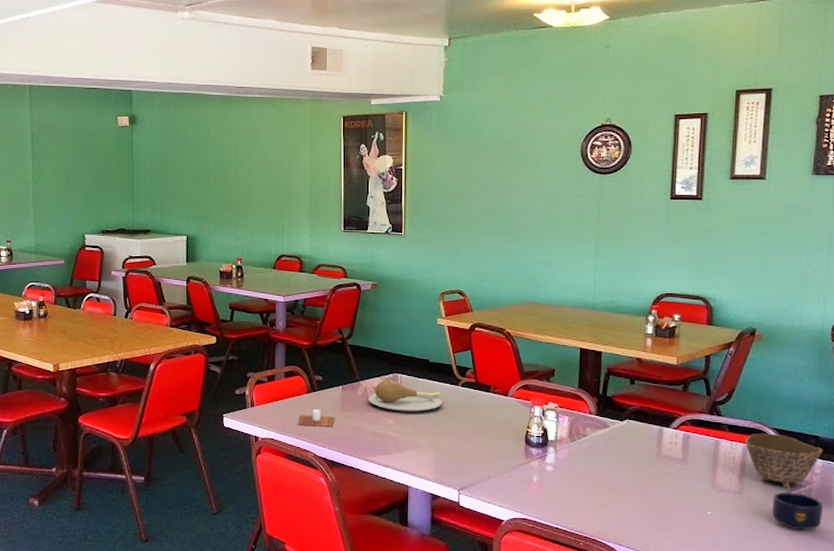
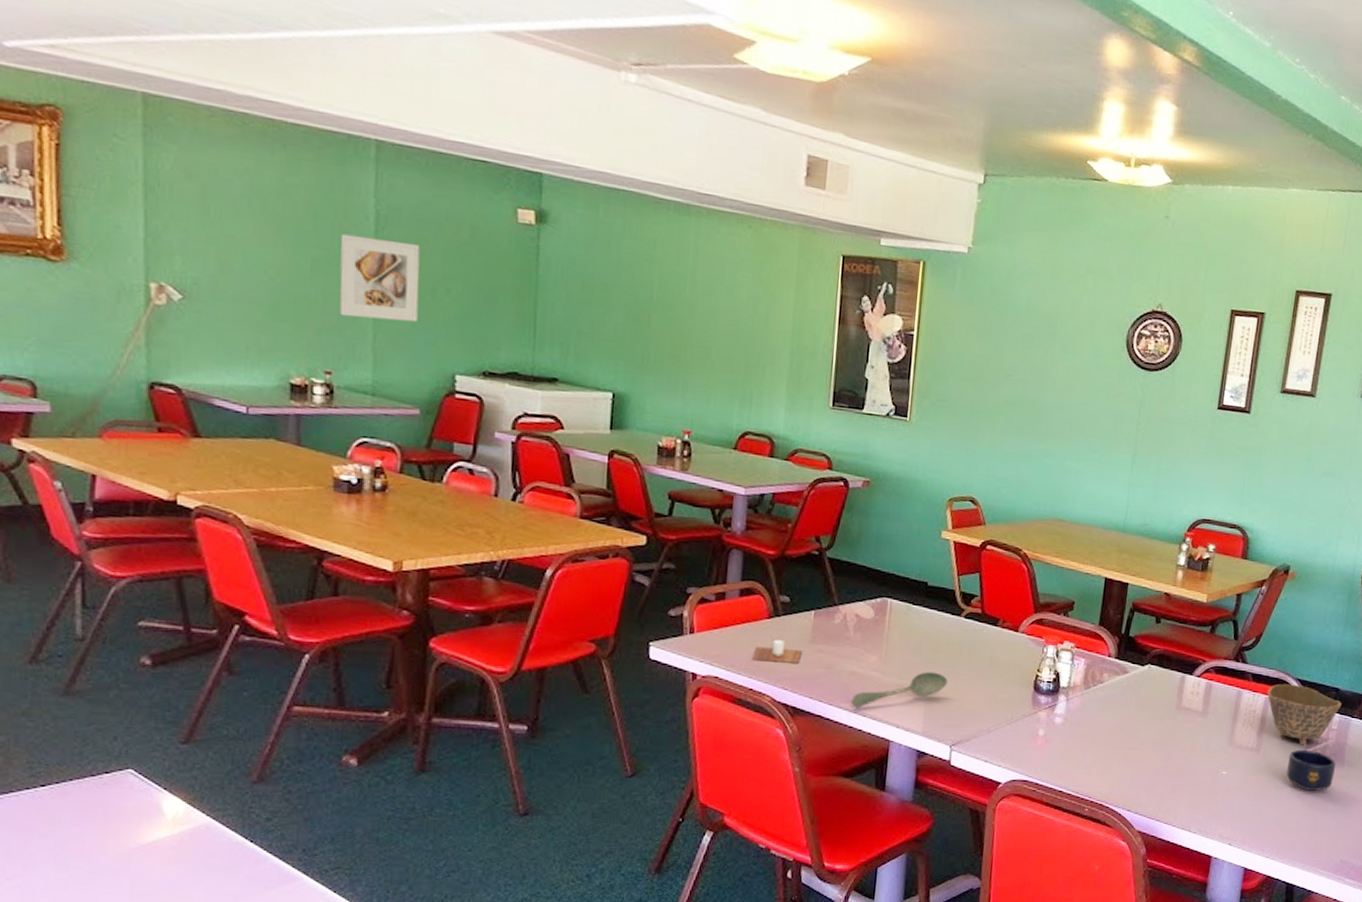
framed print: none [12,149,60,203] -> present [340,233,420,322]
plate: present [368,379,442,412] -> none [848,604,940,648]
spoon: none [375,431,452,461] -> present [851,672,948,708]

